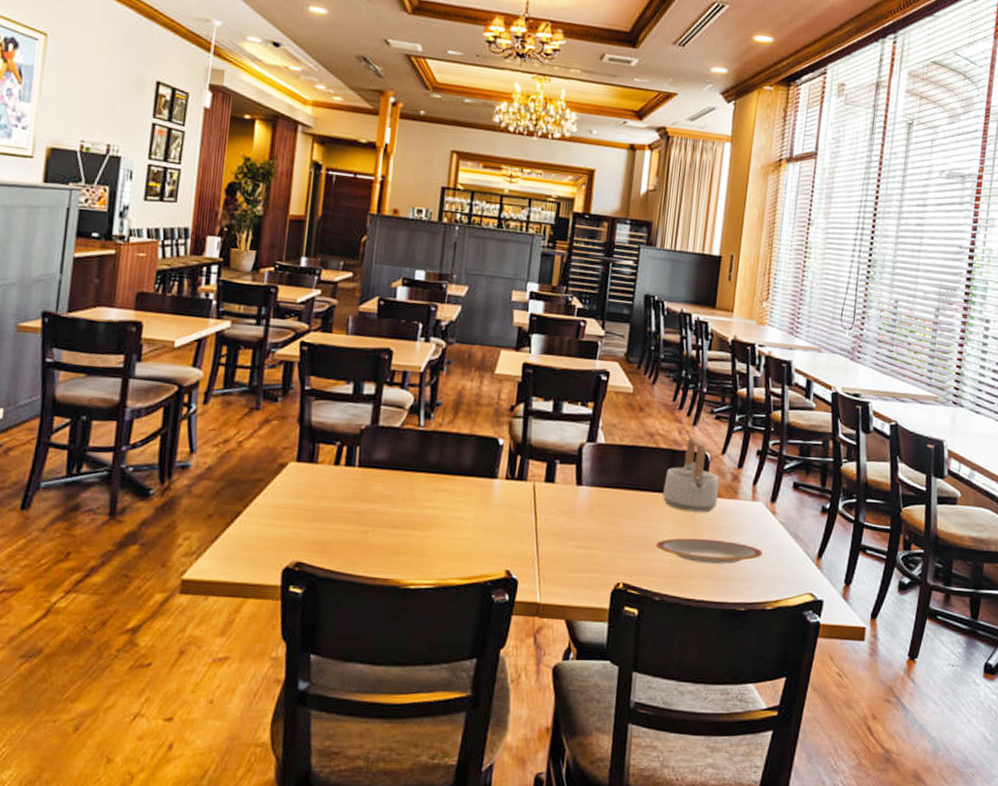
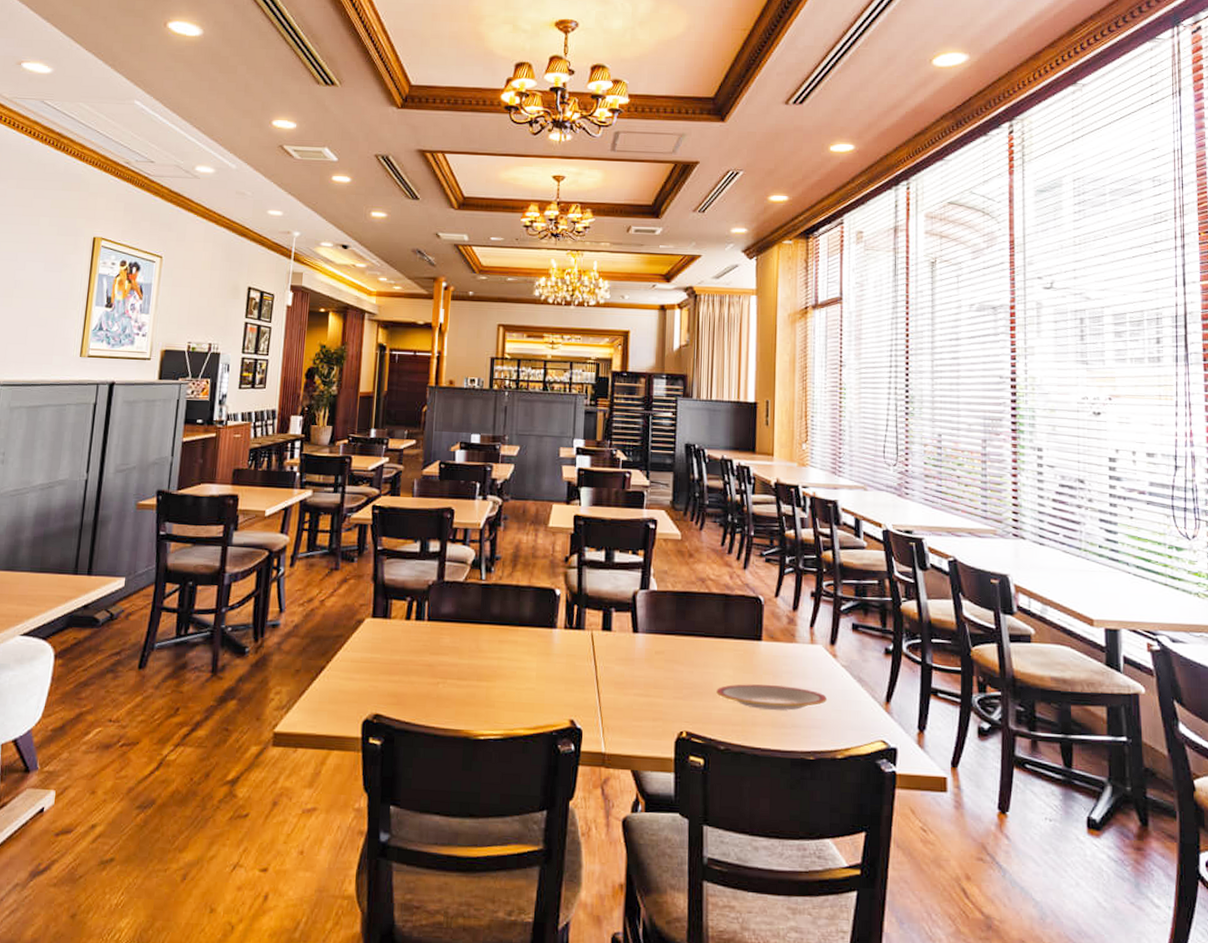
teapot: present [663,438,719,512] -> none [719,582,776,657]

